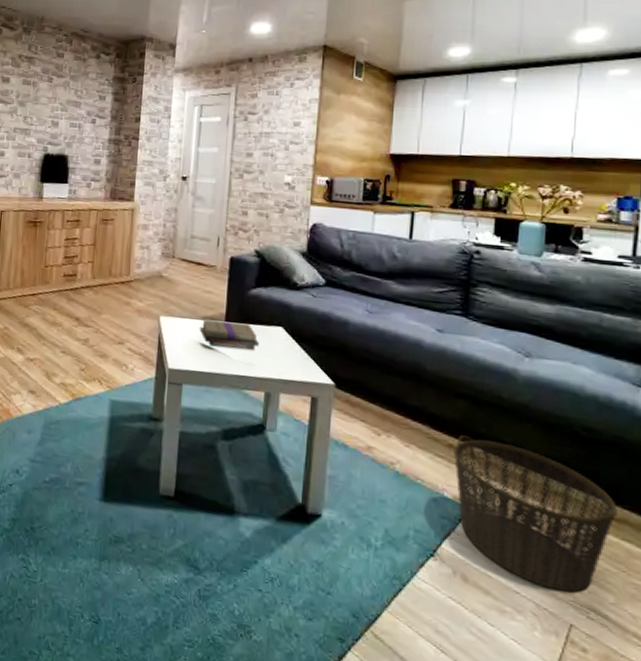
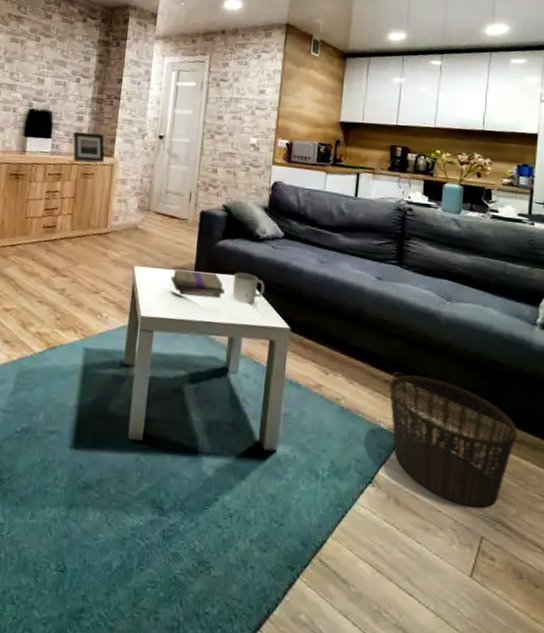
picture frame: none [90,175,125,208] -> present [73,131,105,163]
mug: none [267,323,305,358] -> present [232,272,265,305]

